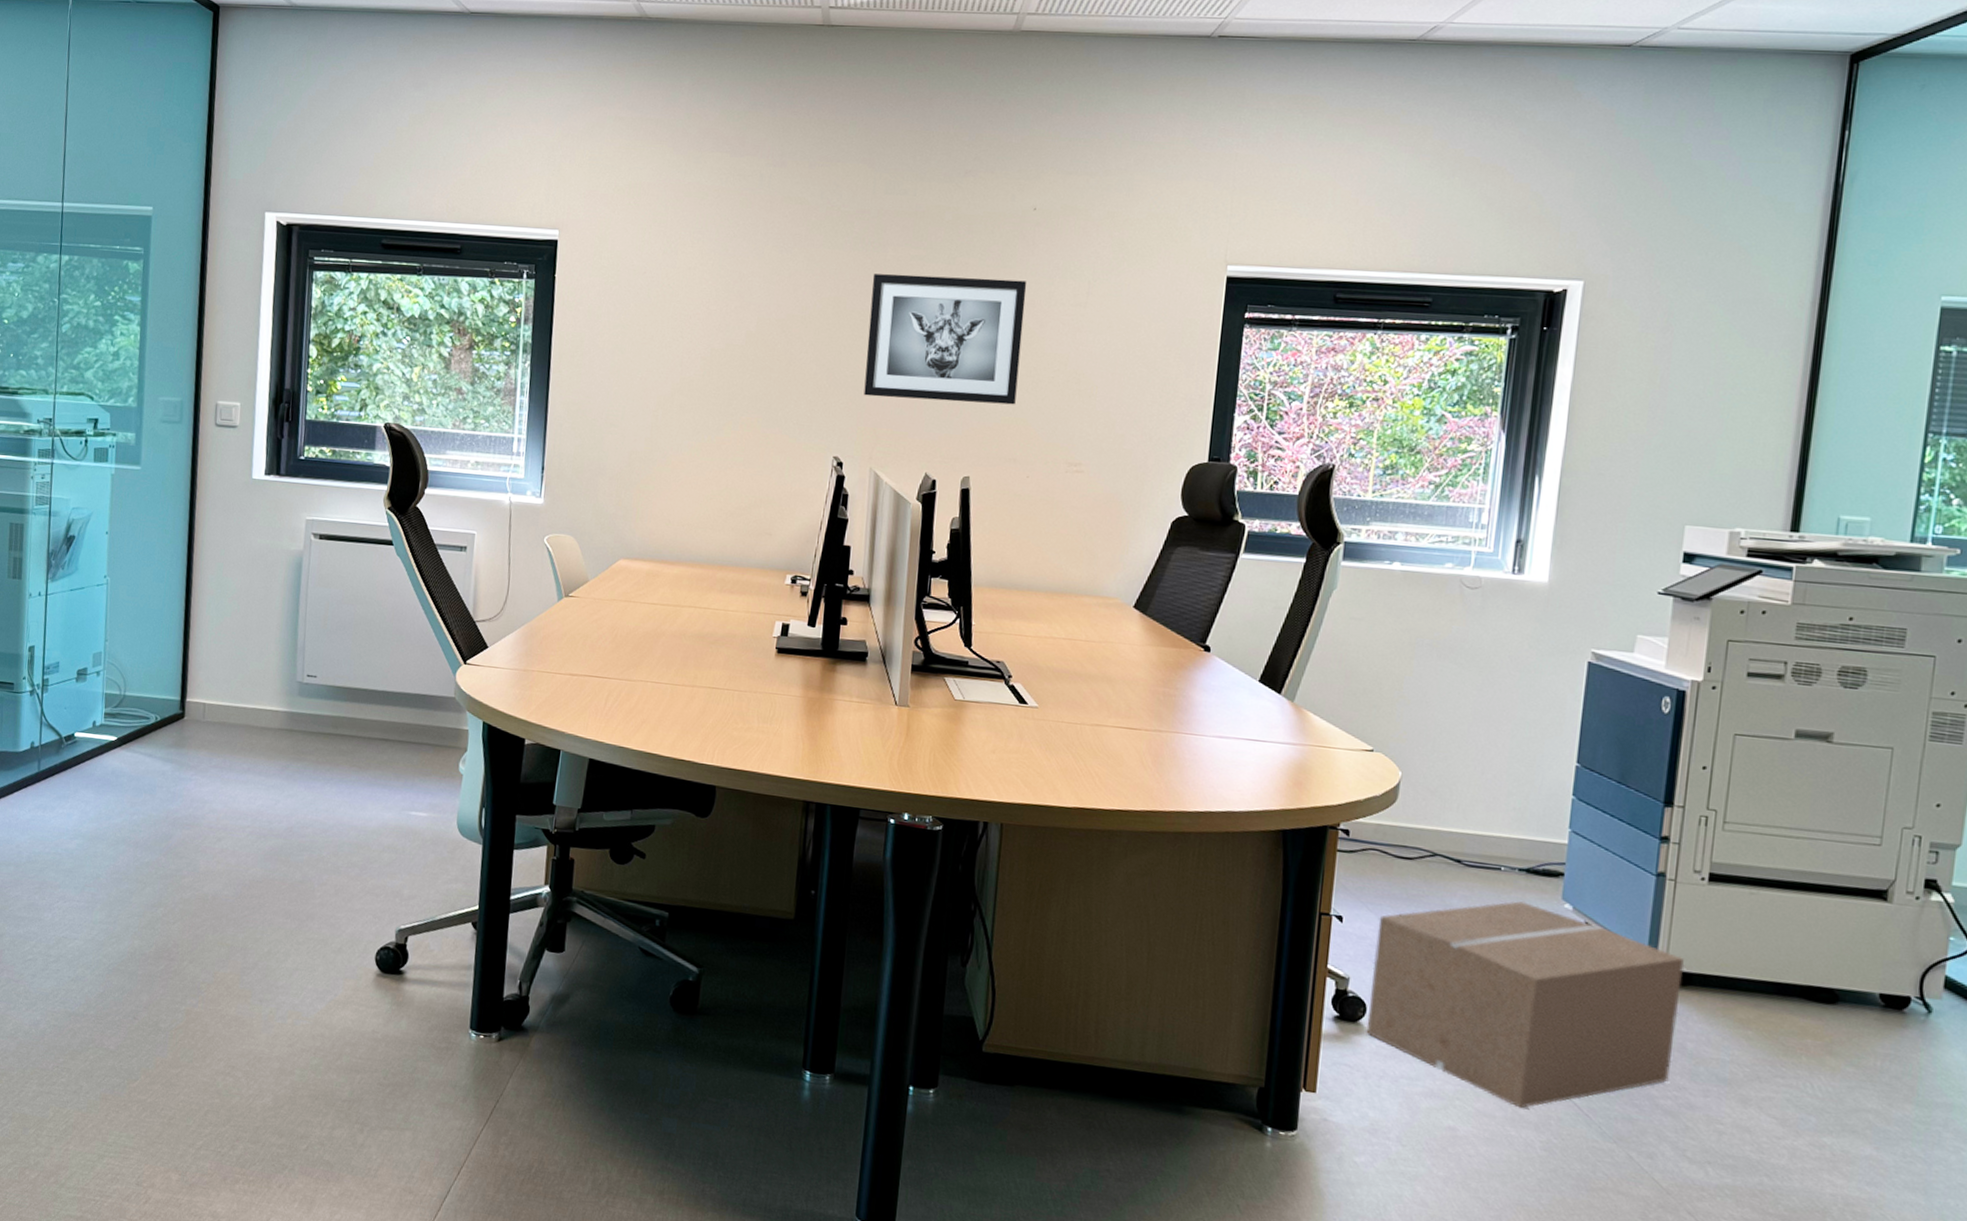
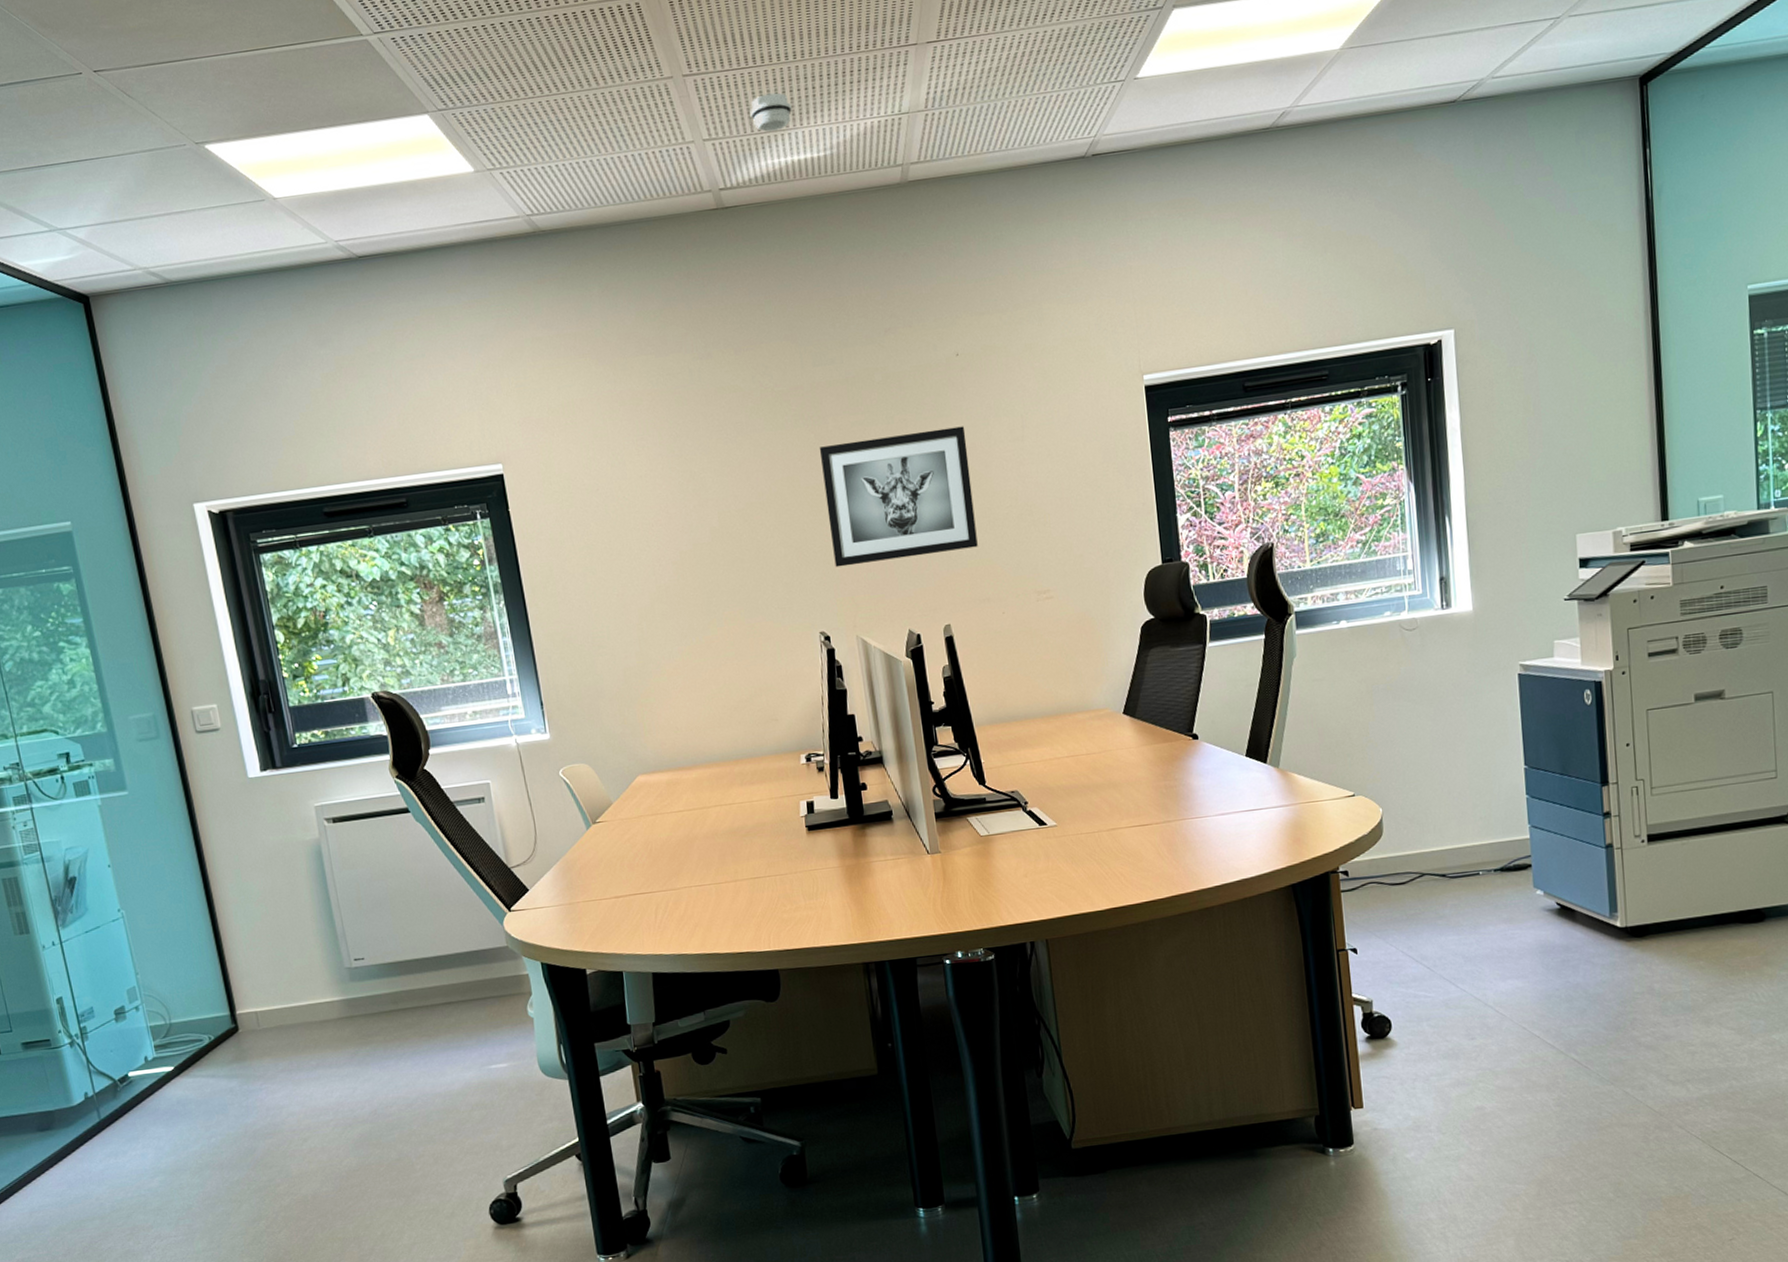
cardboard box: present [1366,900,1685,1109] -> none [1387,896,1645,1076]

